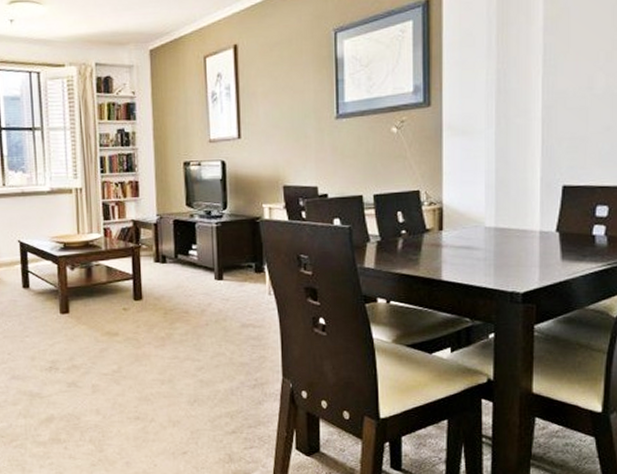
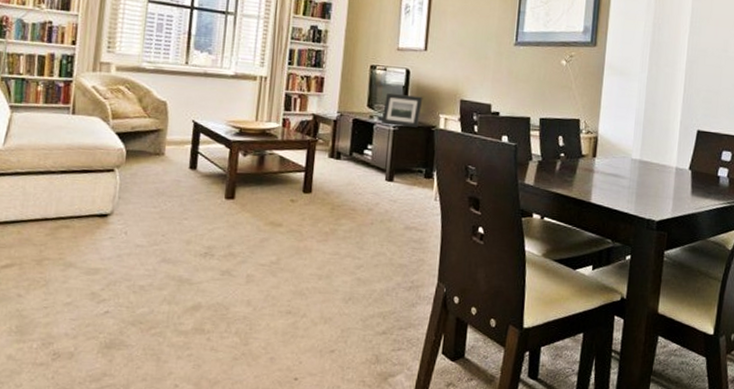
picture frame: none [203,188,243,222] -> present [382,93,423,128]

